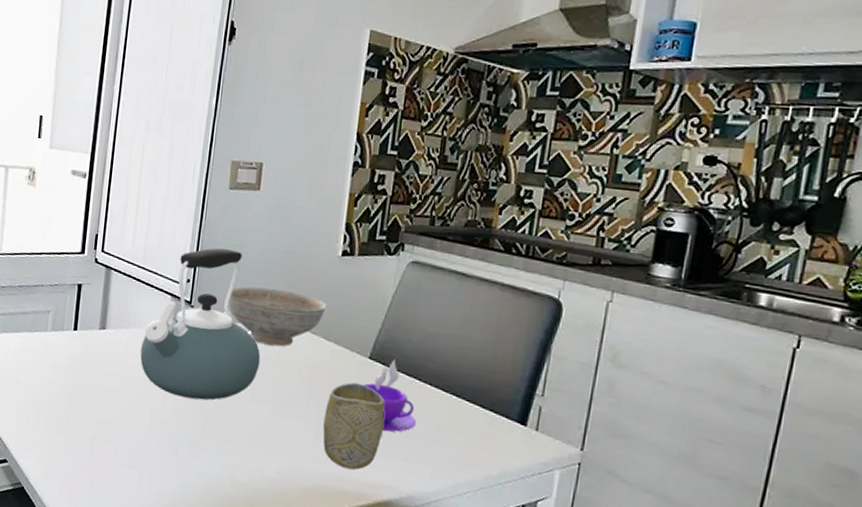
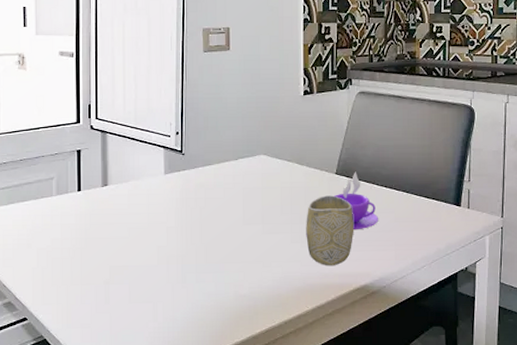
kettle: present [140,248,261,400] -> none [142,102,247,232]
decorative bowl: present [227,286,327,347] -> none [212,129,297,177]

